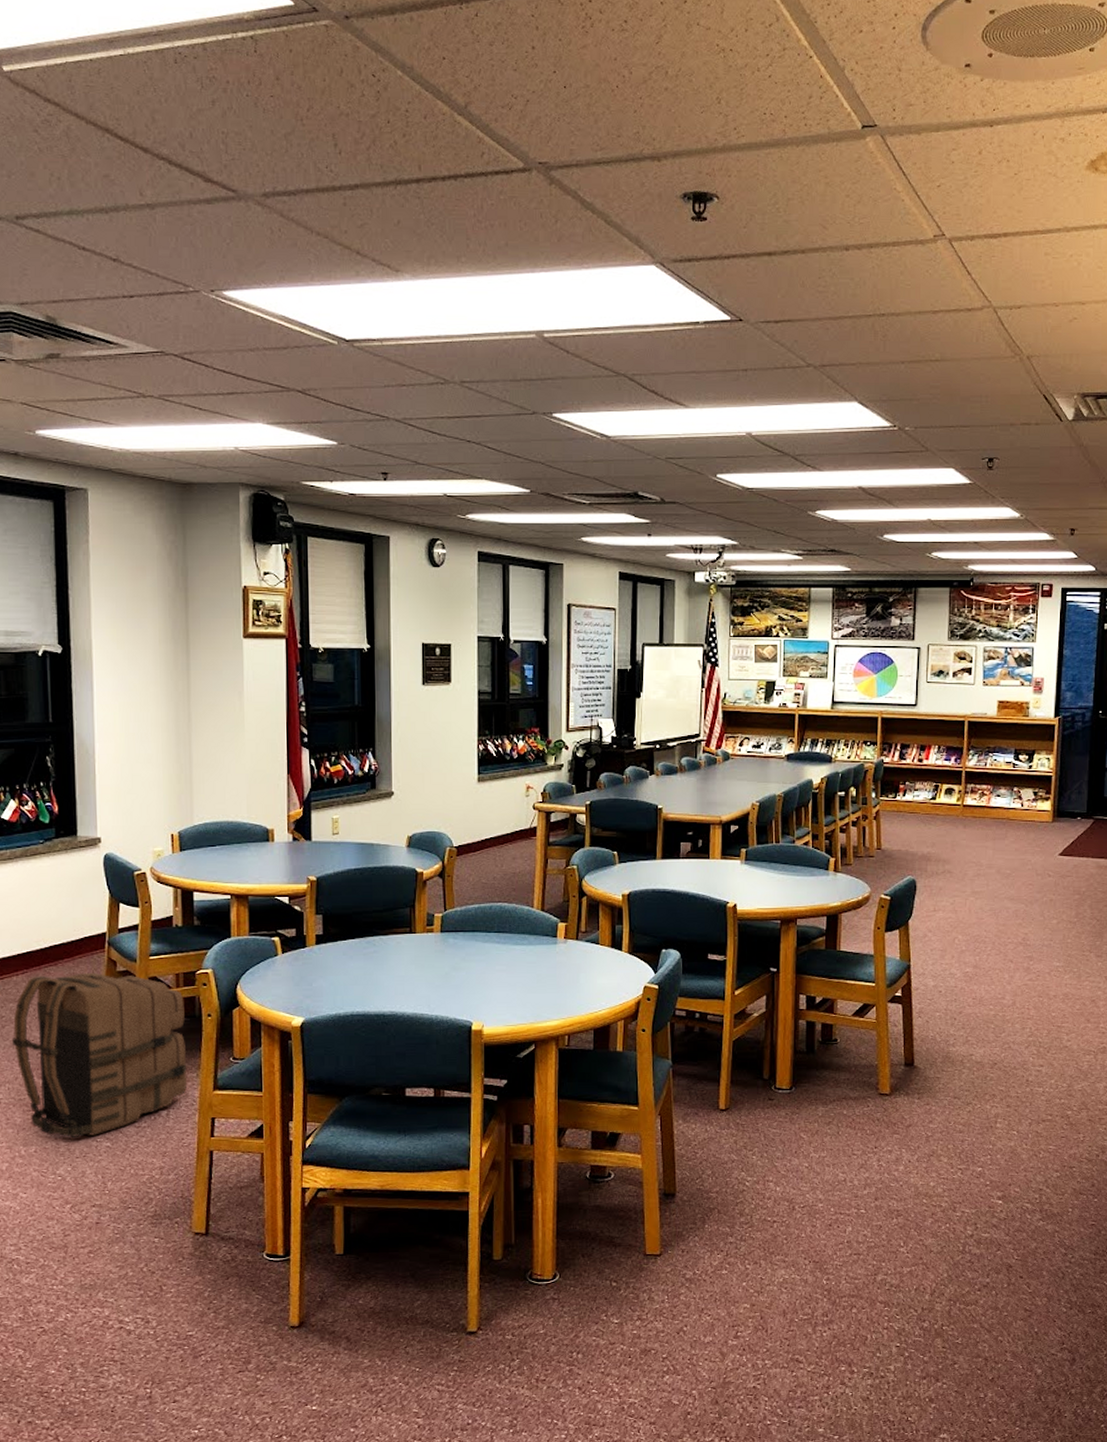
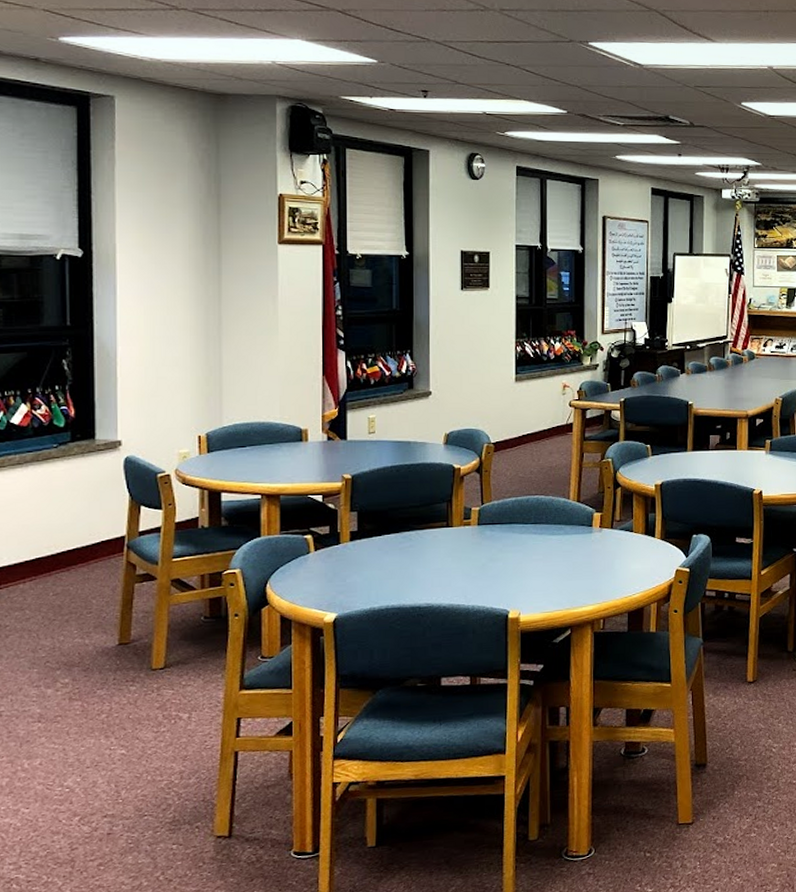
backpack: present [11,972,188,1138] -> none [16,576,212,748]

